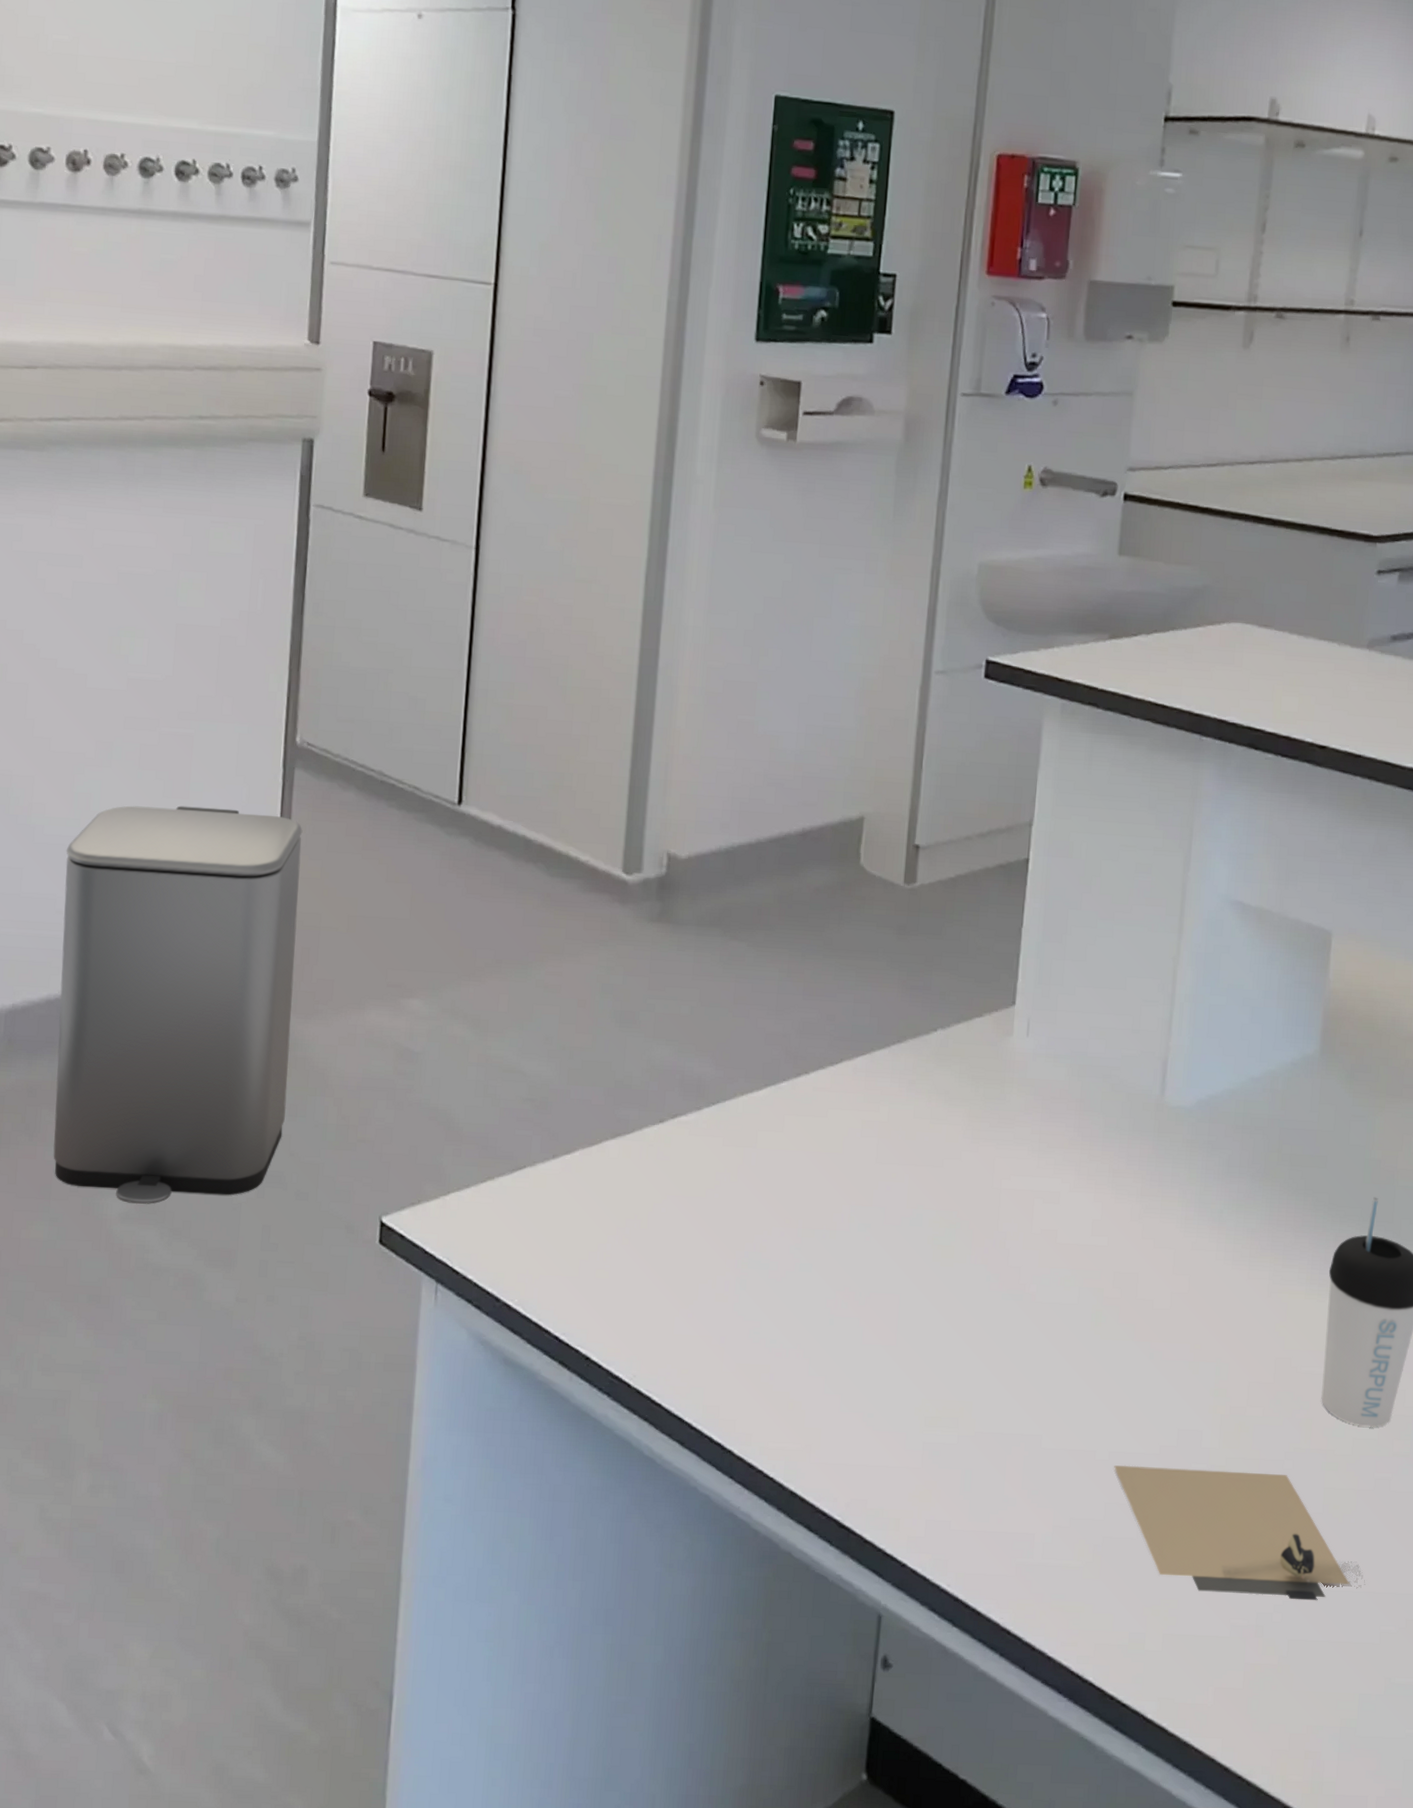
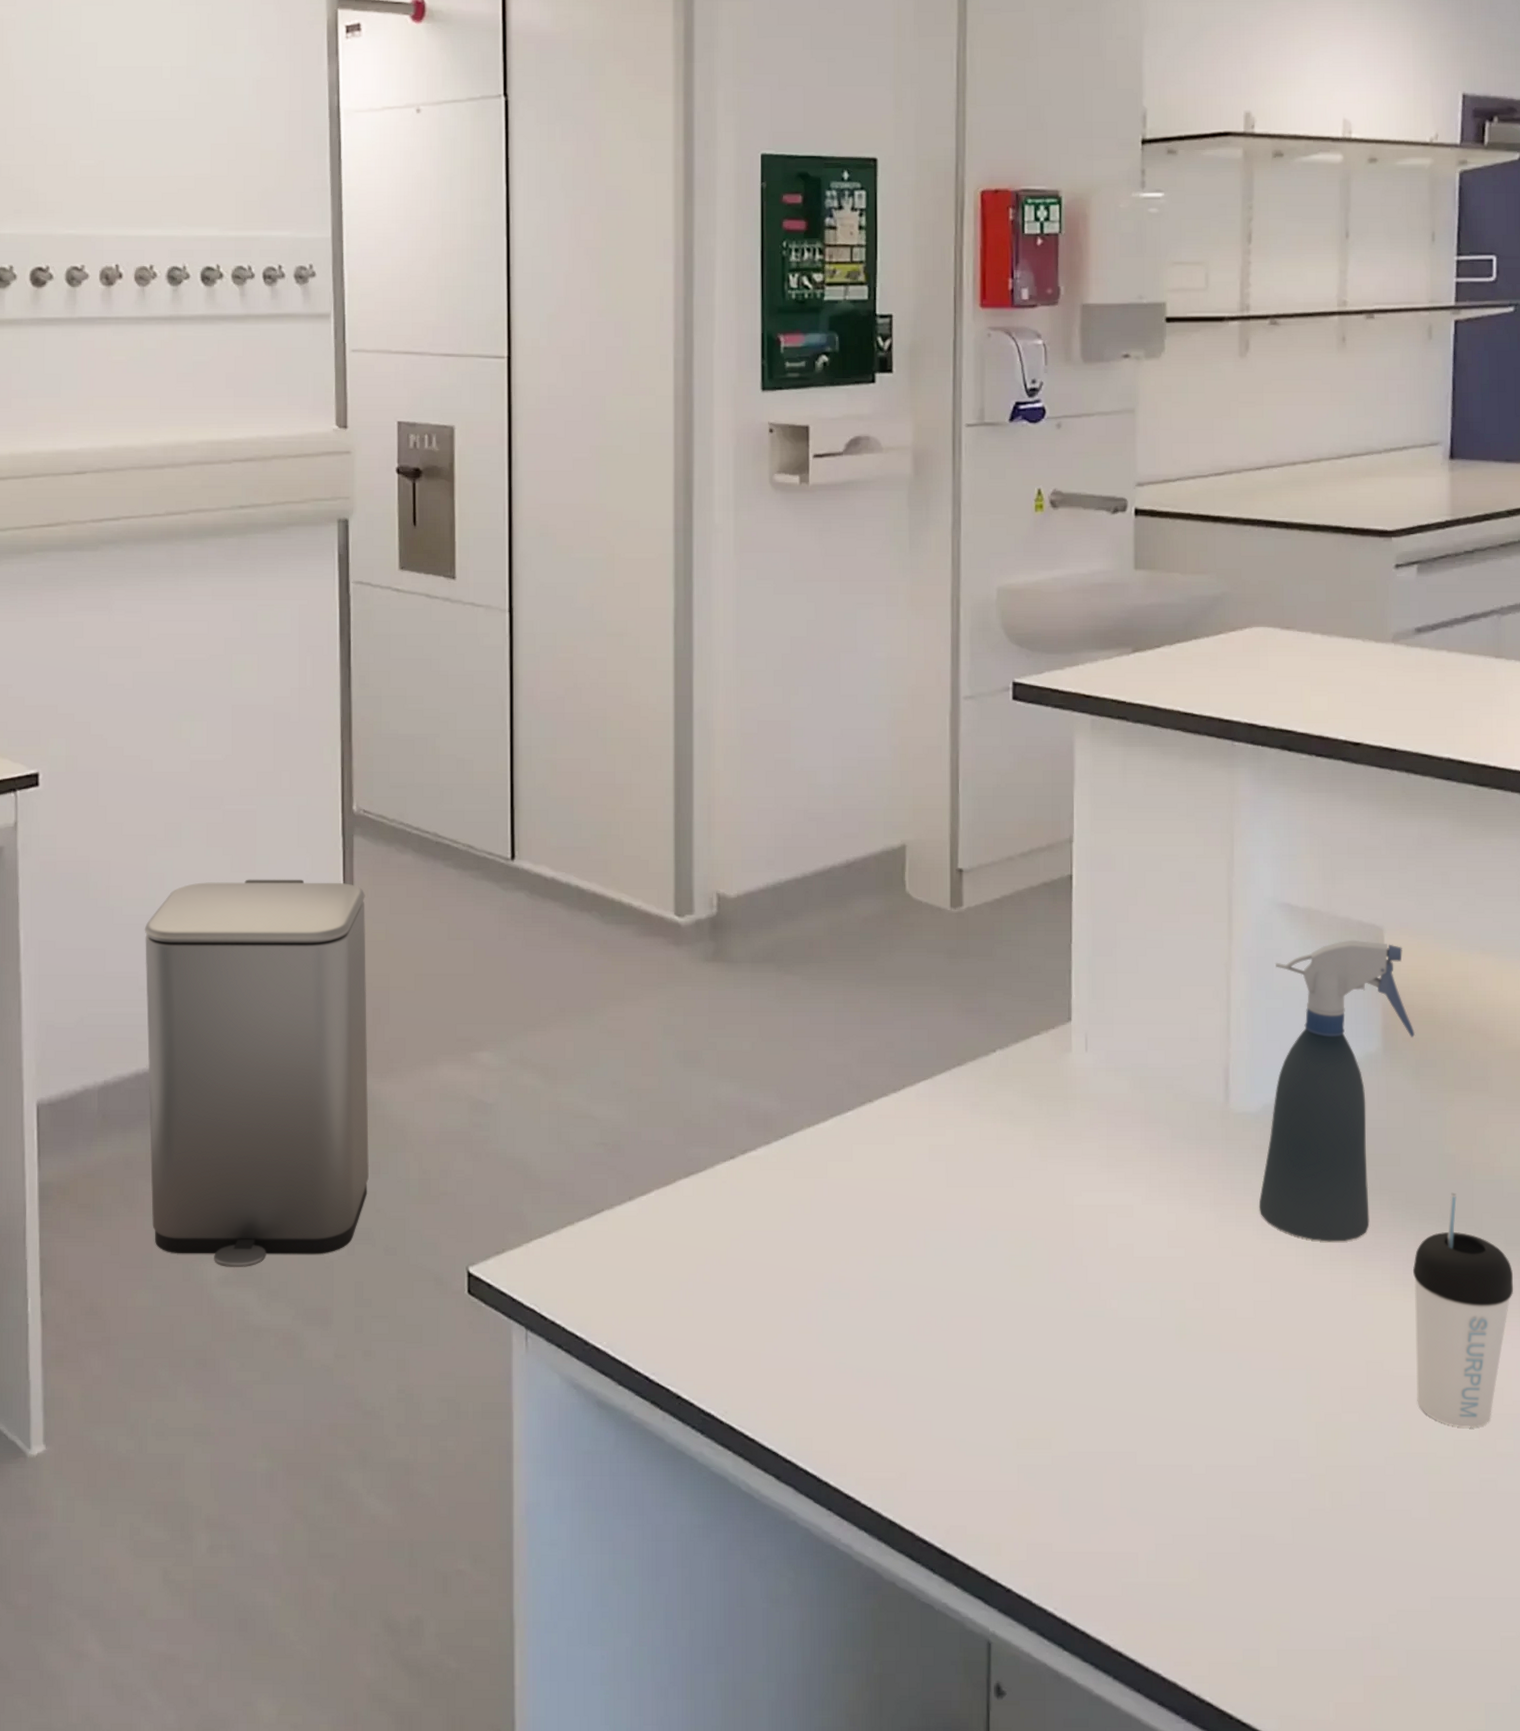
clipboard: present [1114,1465,1363,1601] -> none [1212,1478,1477,1609]
spray bottle: none [1184,942,1354,1239] -> present [1258,940,1416,1242]

